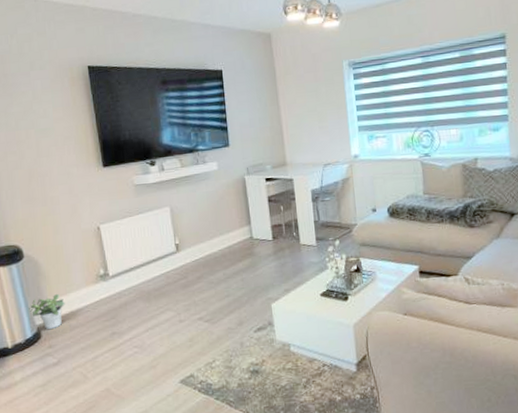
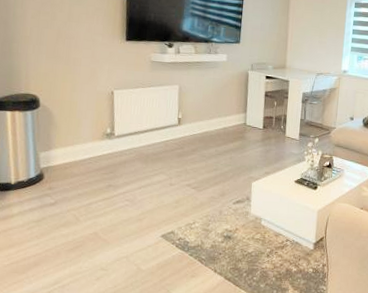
potted plant: present [29,293,65,330] -> none [36,143,71,174]

